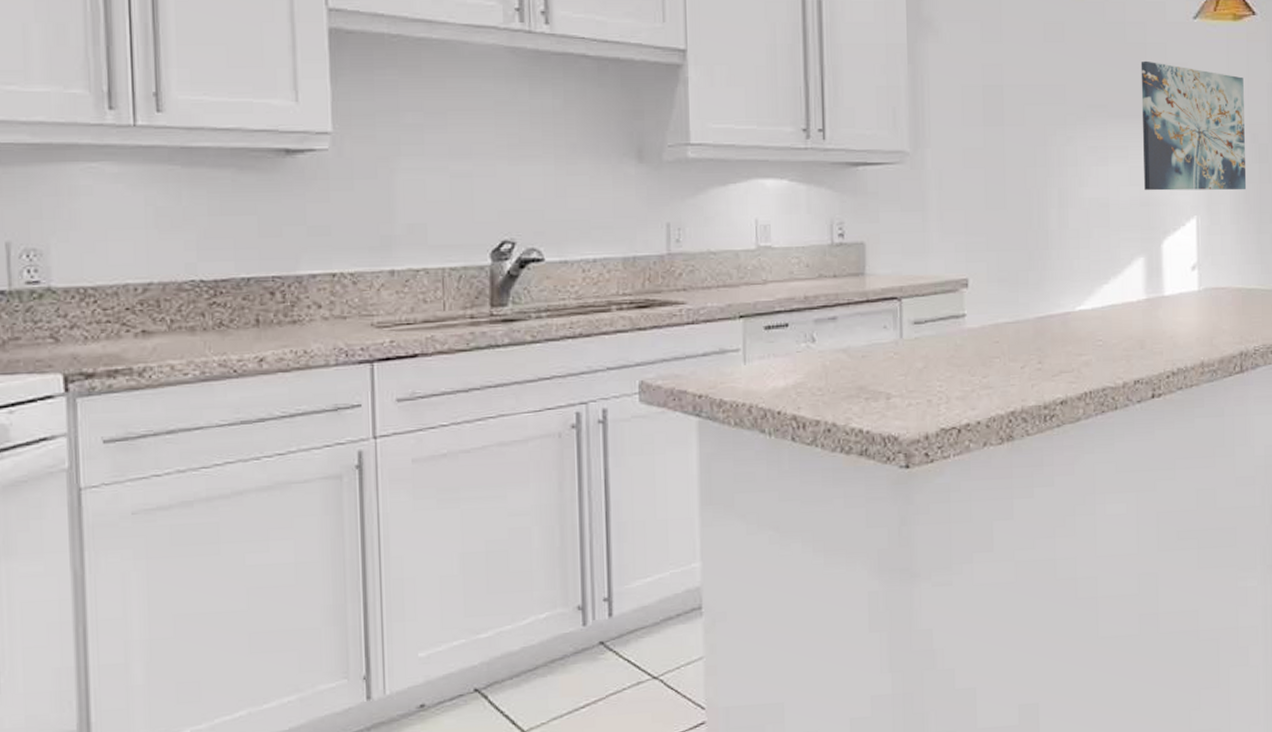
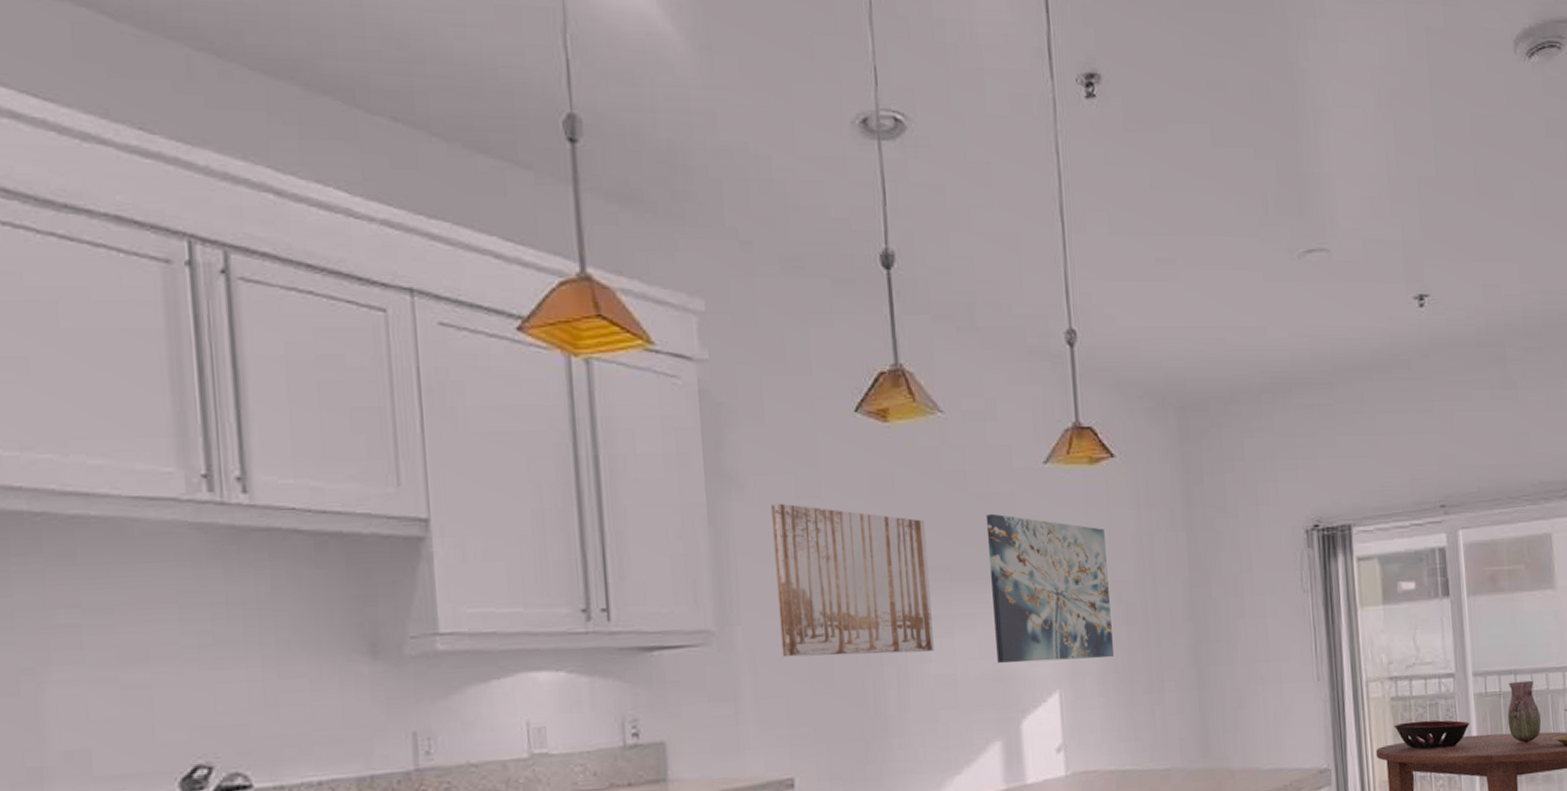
wall art: none [960,46,1091,178] -> present [771,503,934,657]

